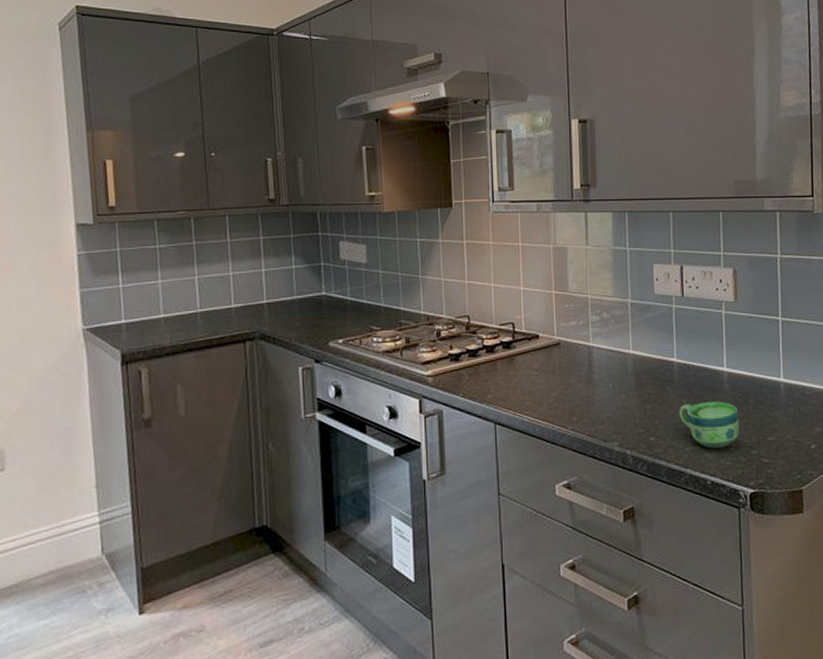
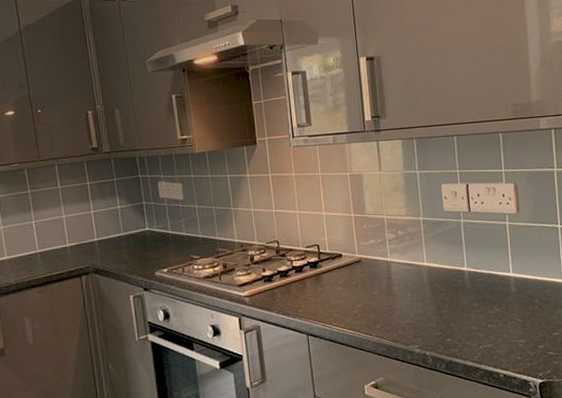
cup: present [679,401,740,449] -> none [471,303,527,346]

